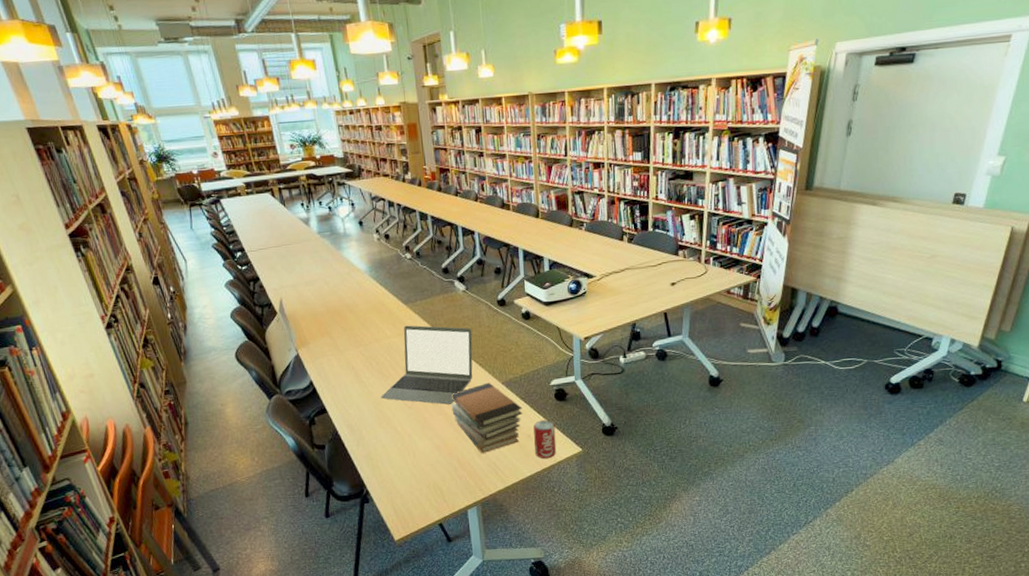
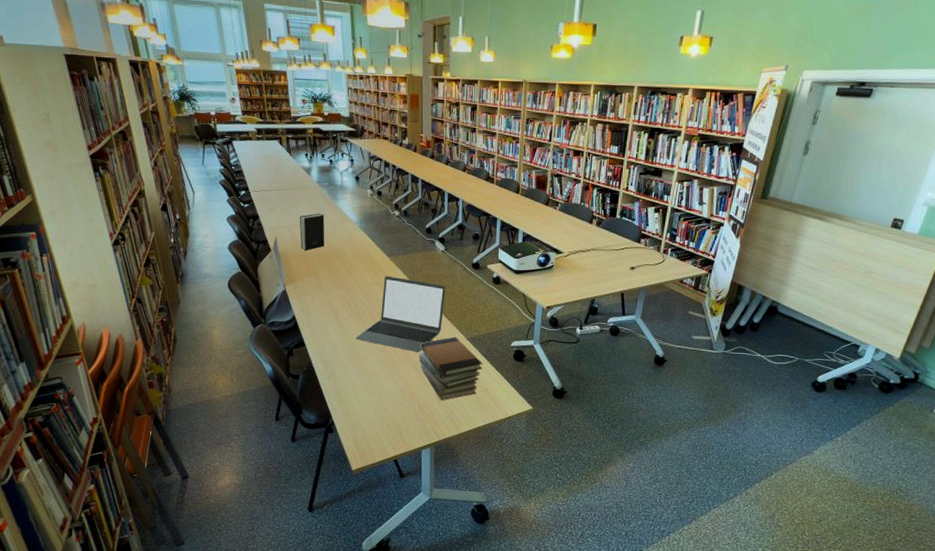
book: none [303,266,335,309] -> present [299,213,325,251]
beverage can: present [533,420,557,459] -> none [490,377,511,413]

